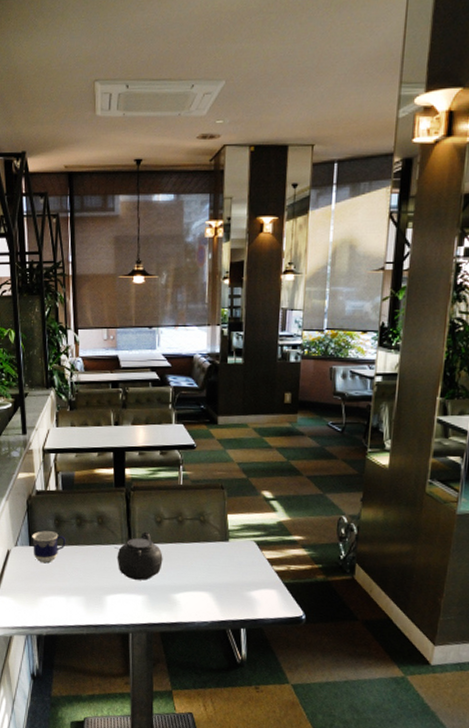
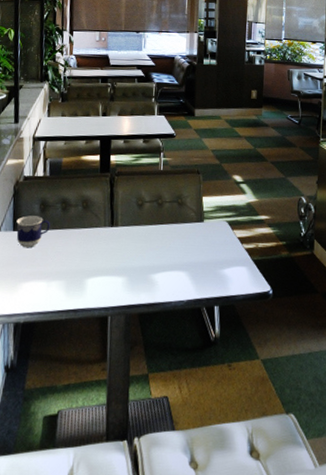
teapot: present [114,531,163,580] -> none [97,214,143,262]

